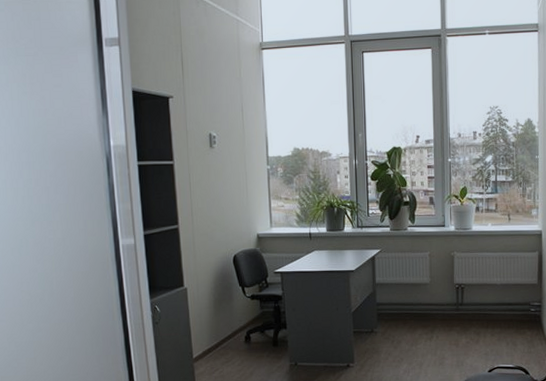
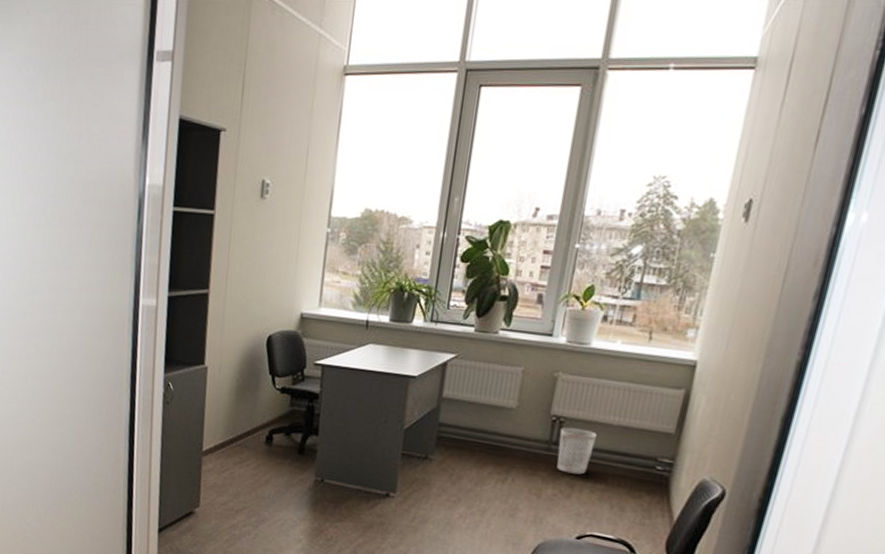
wastebasket: none [463,290,488,325] -> present [556,427,597,475]

